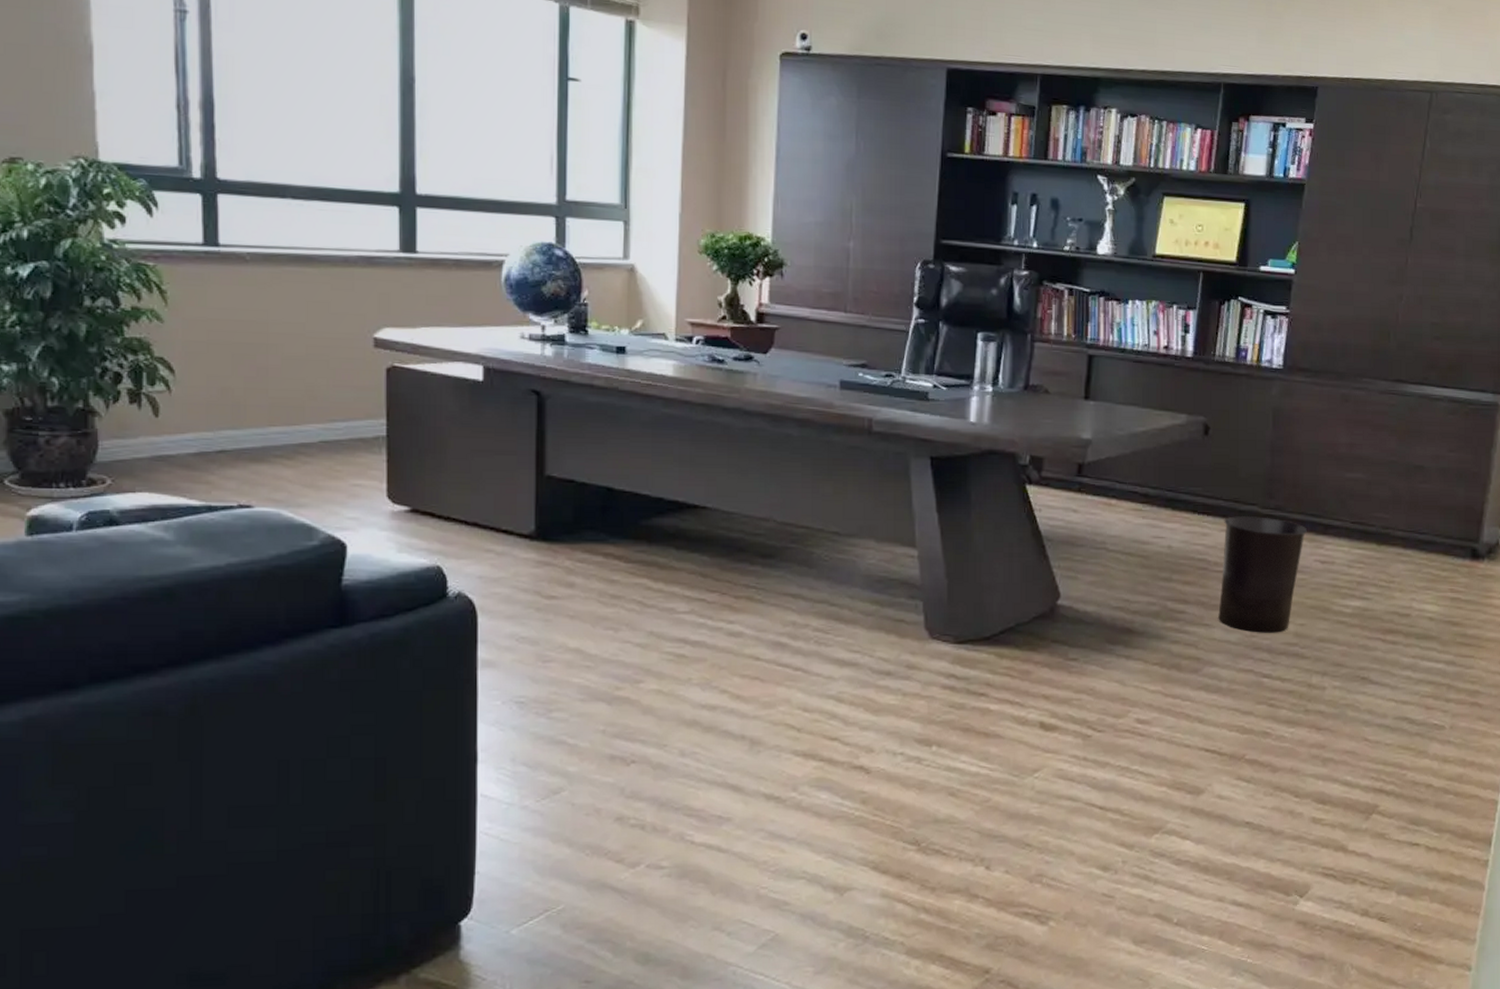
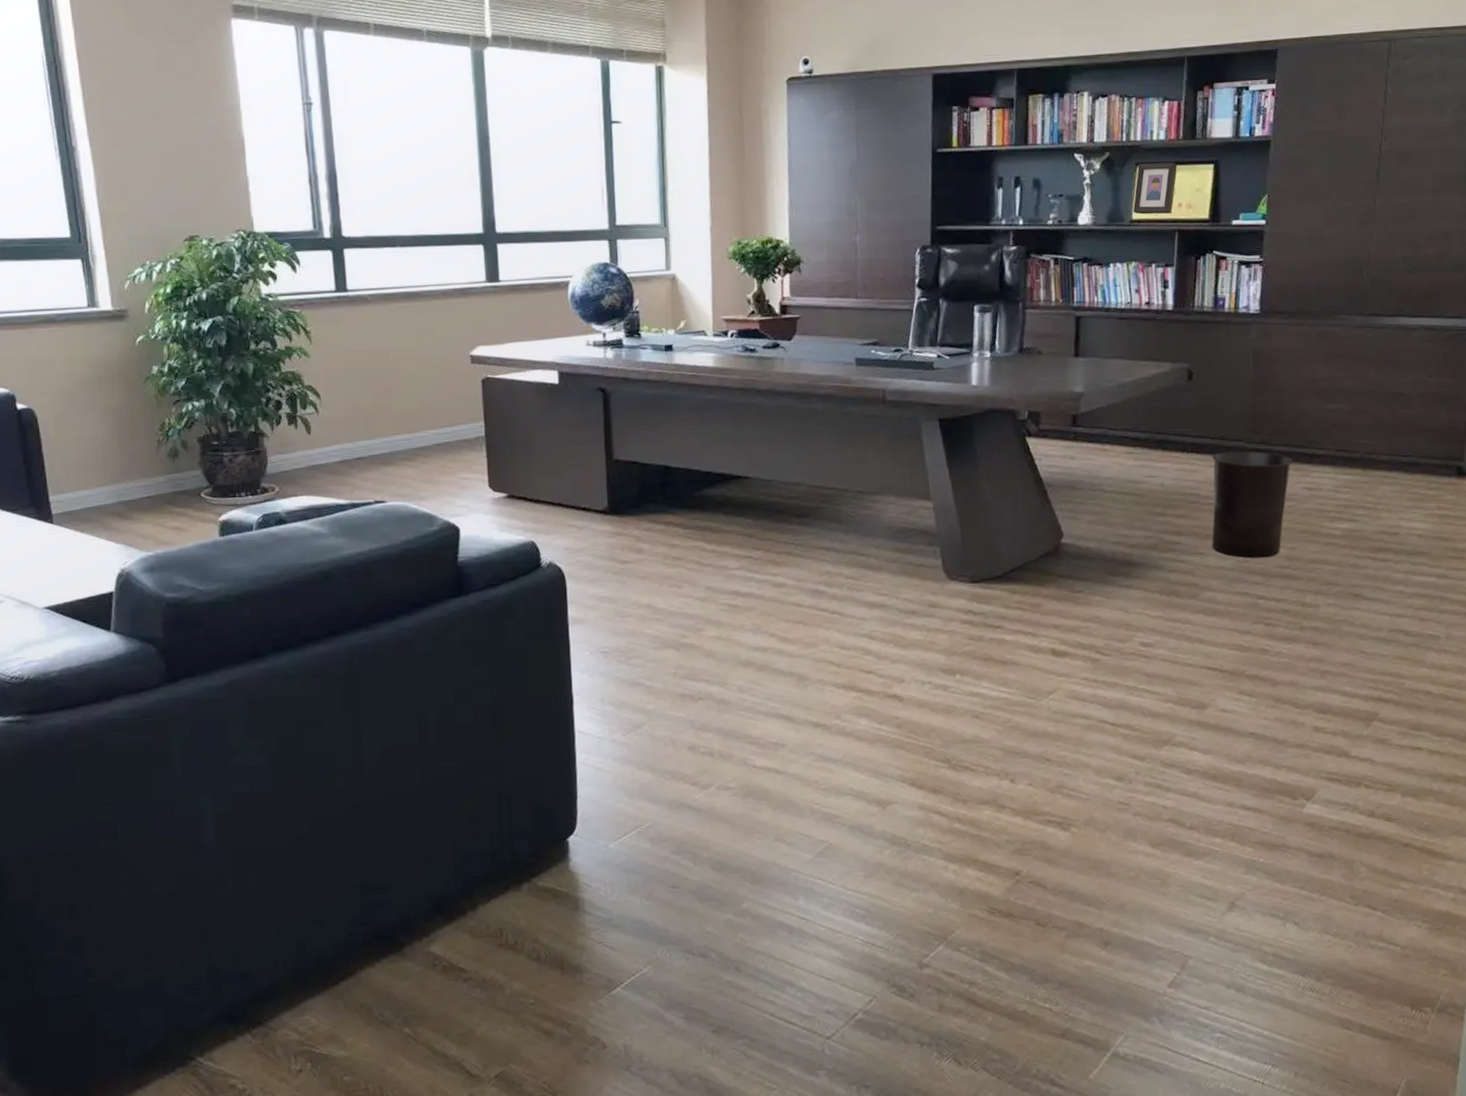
picture frame: none [1156,194,1207,252] -> present [1133,162,1178,214]

